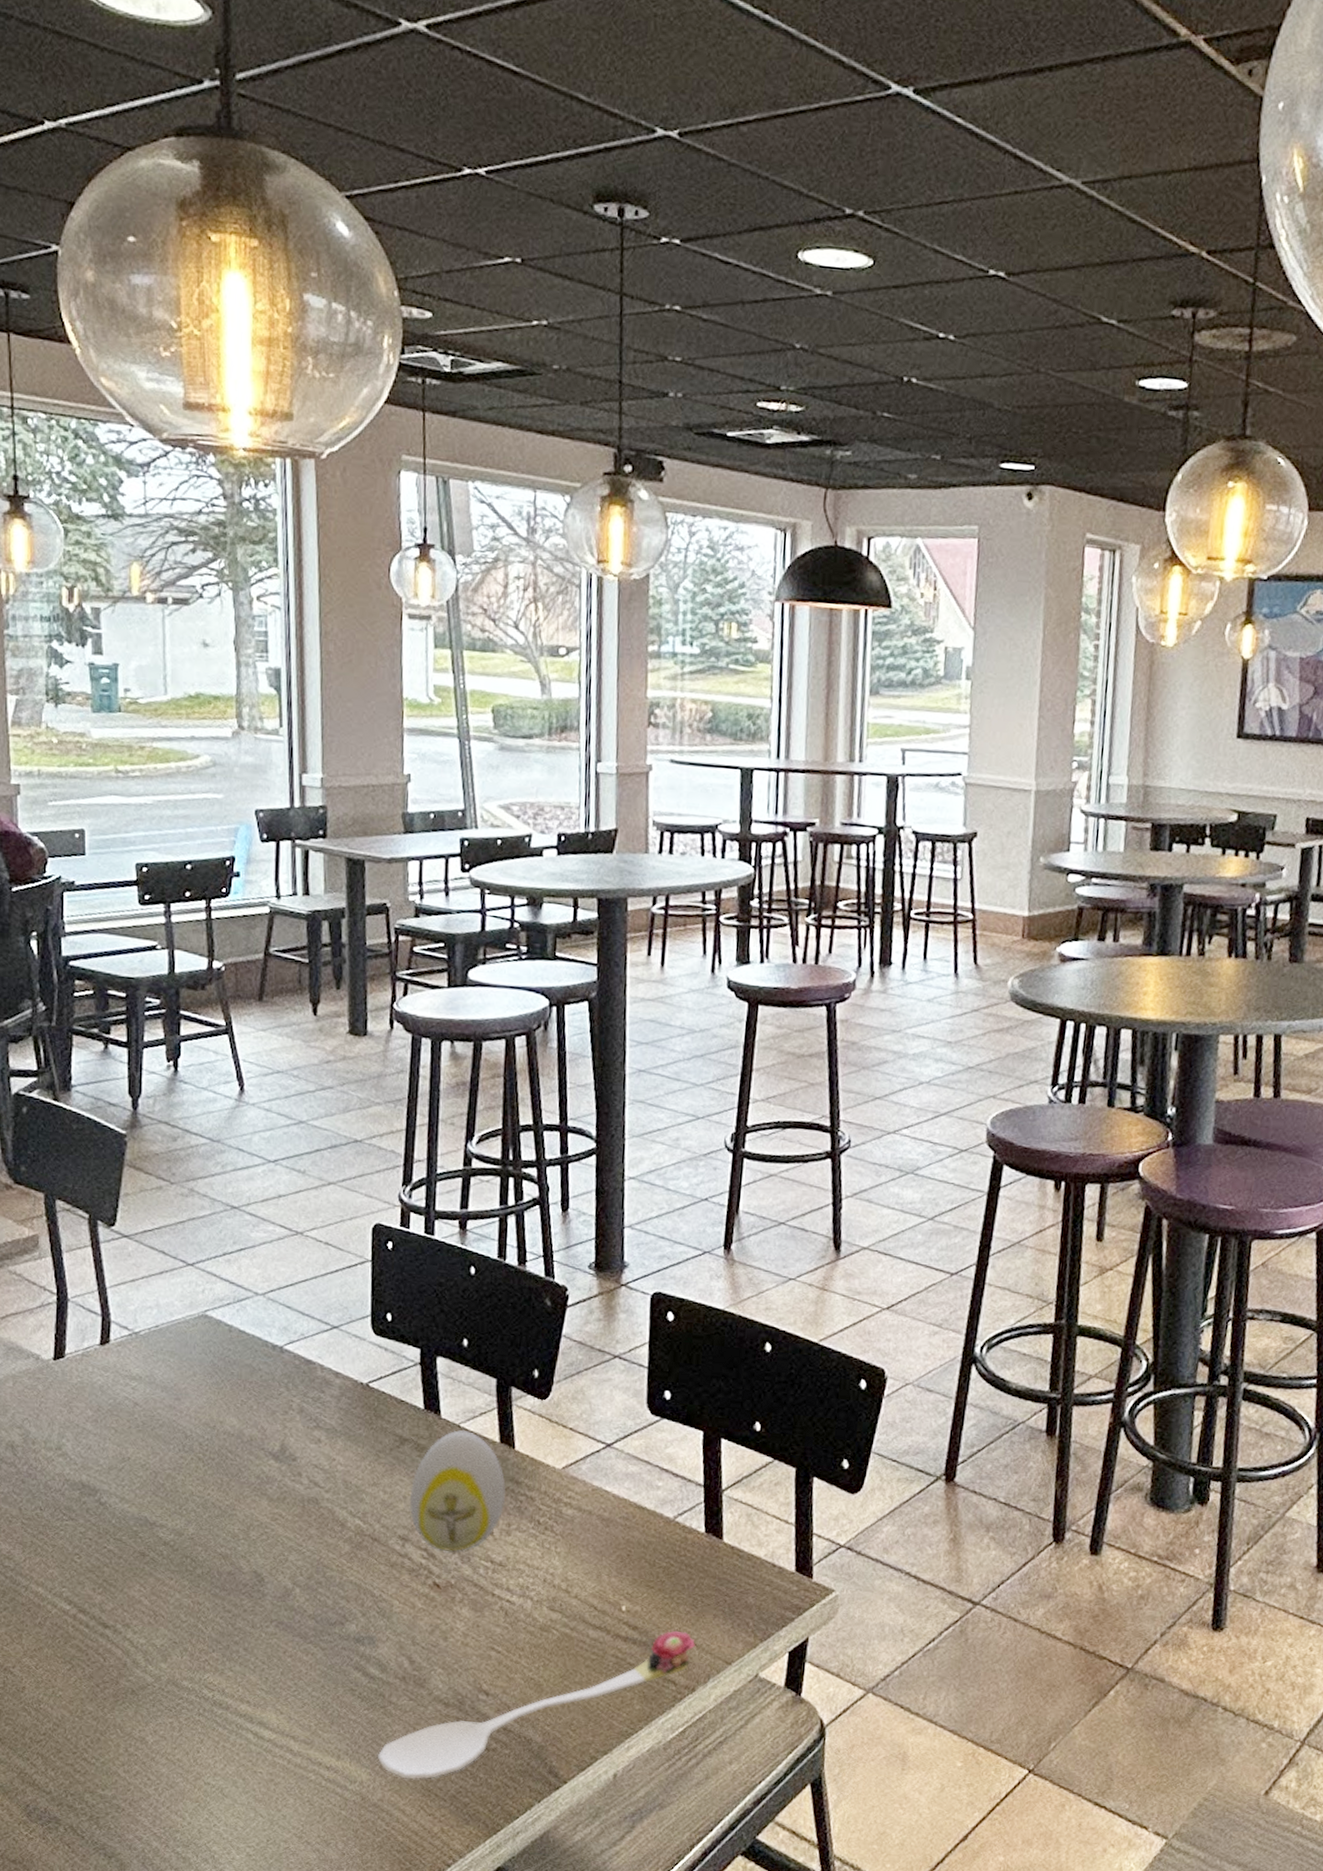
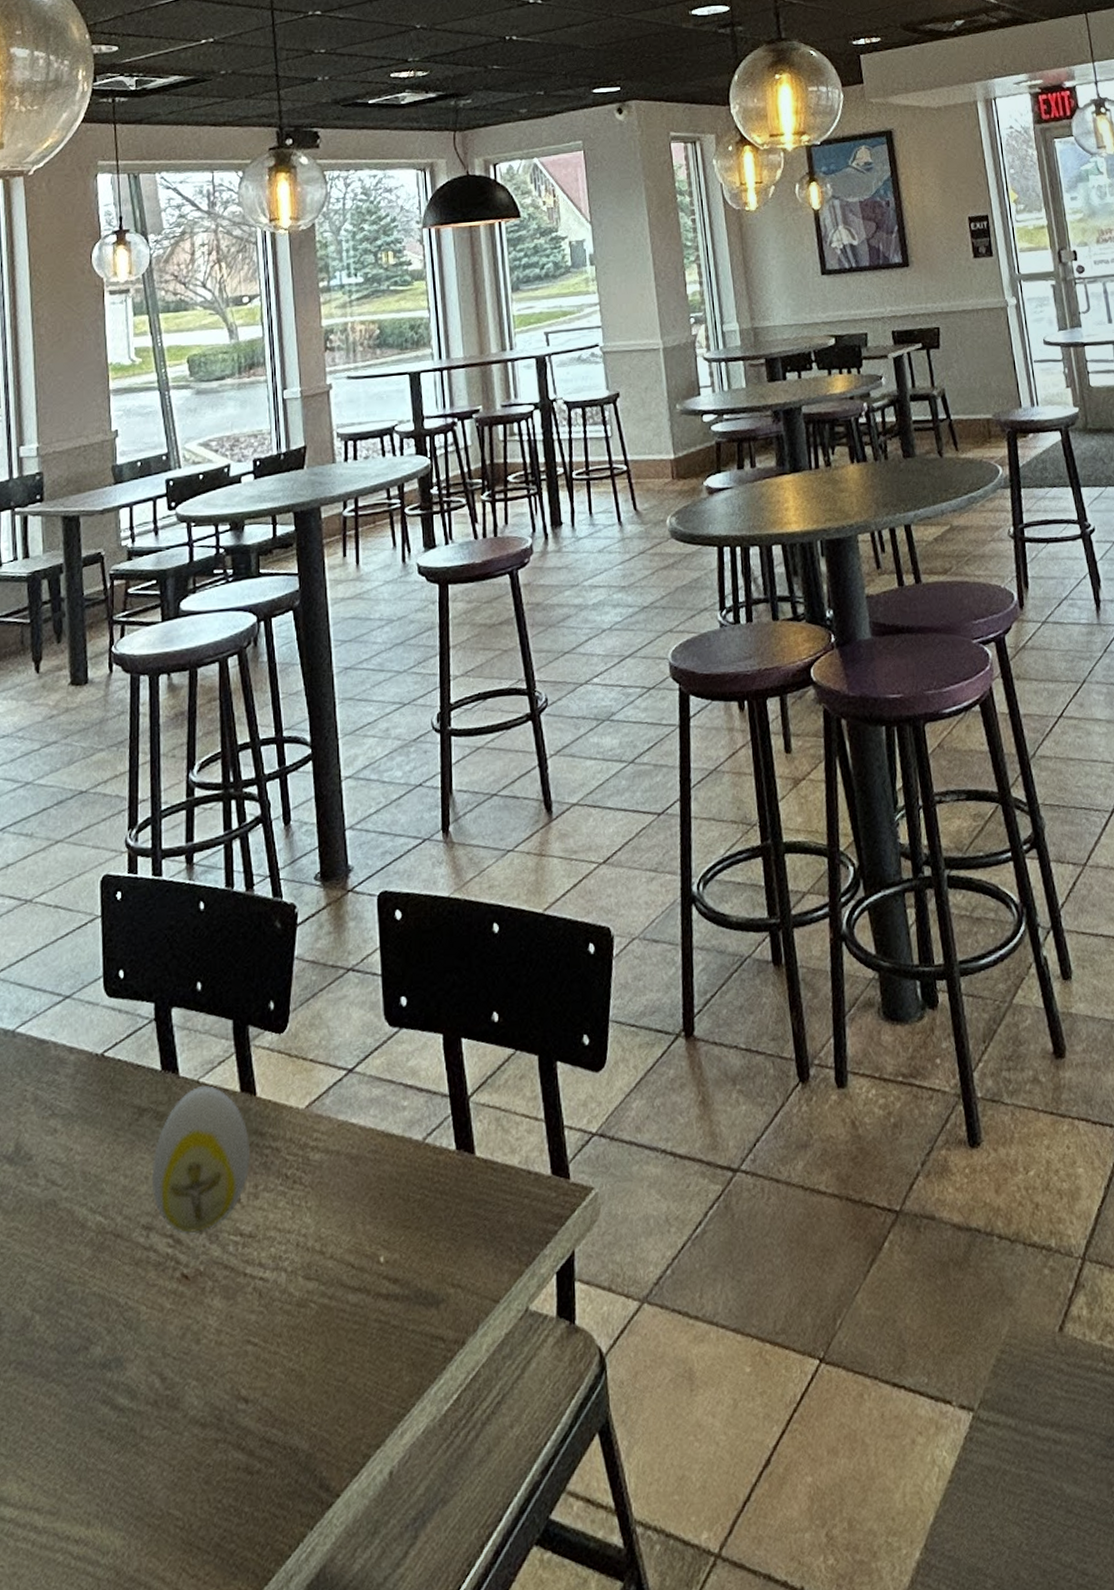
spoon: present [377,1631,696,1779] -> none [131,1274,461,1535]

